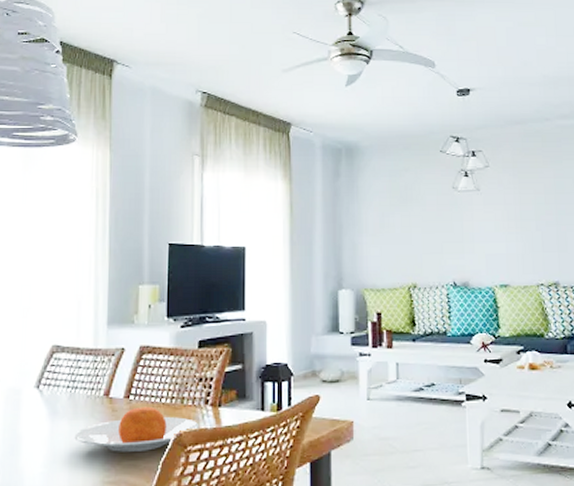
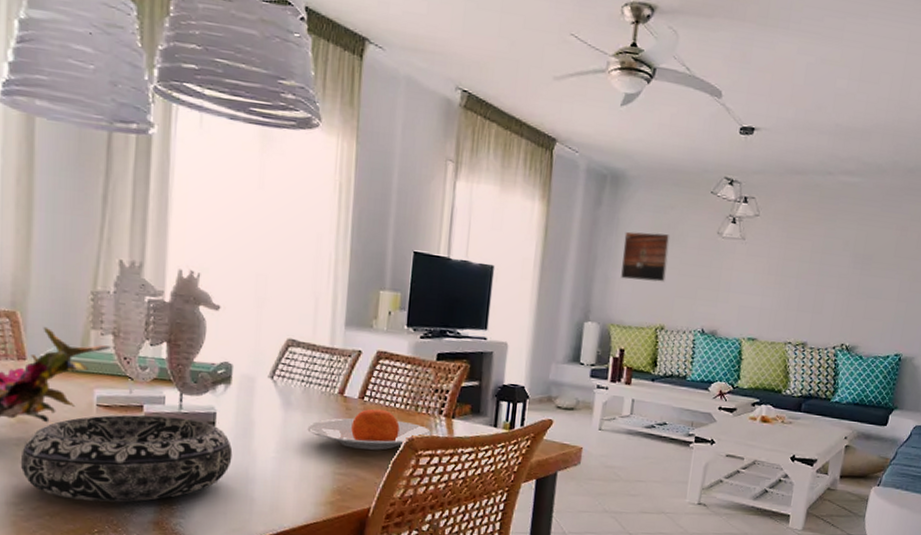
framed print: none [365,194,410,243] -> present [621,231,671,282]

